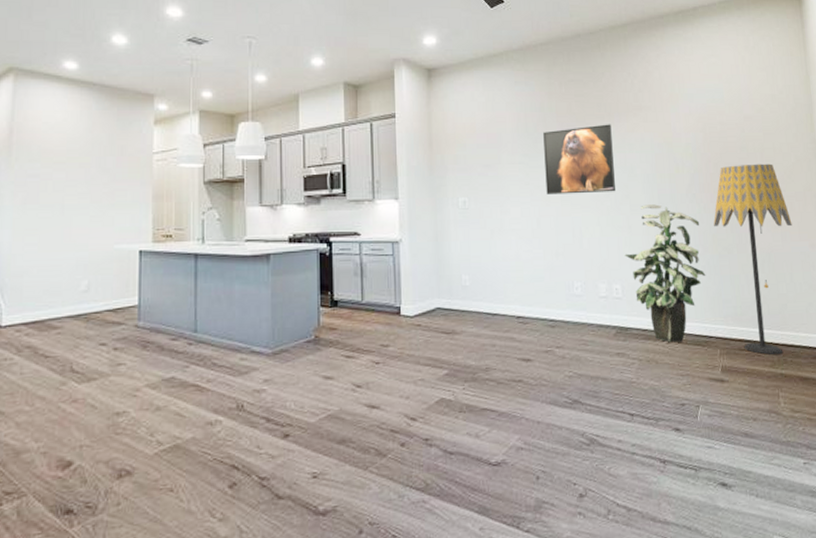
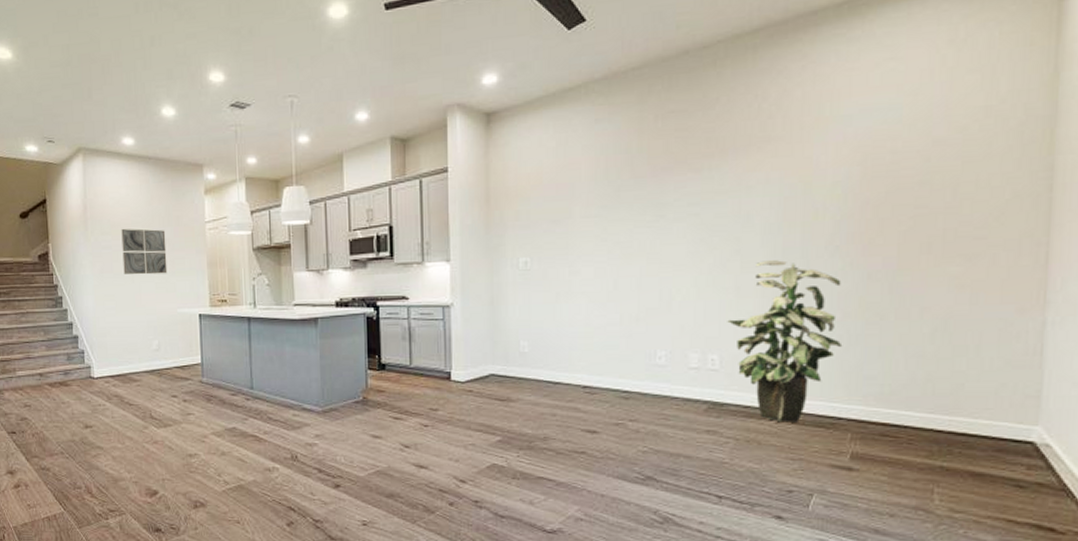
wall art: none [52,157,107,207] -> present [121,229,168,275]
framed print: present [543,124,615,194] -> none [628,163,723,252]
floor lamp: present [713,163,792,355] -> none [863,202,991,443]

